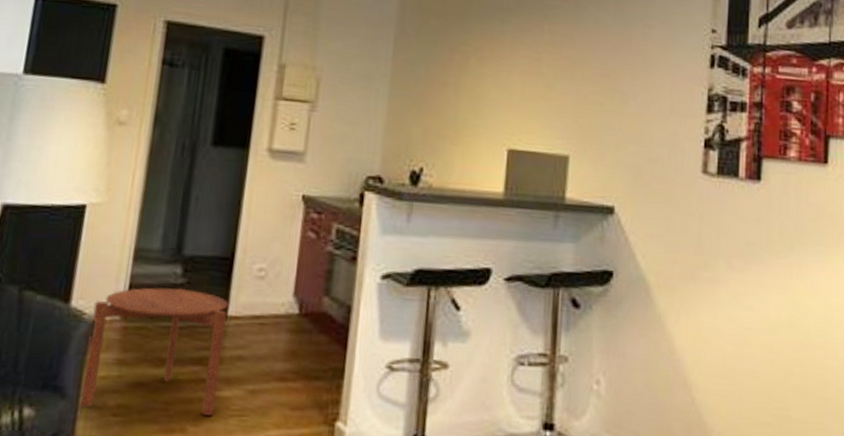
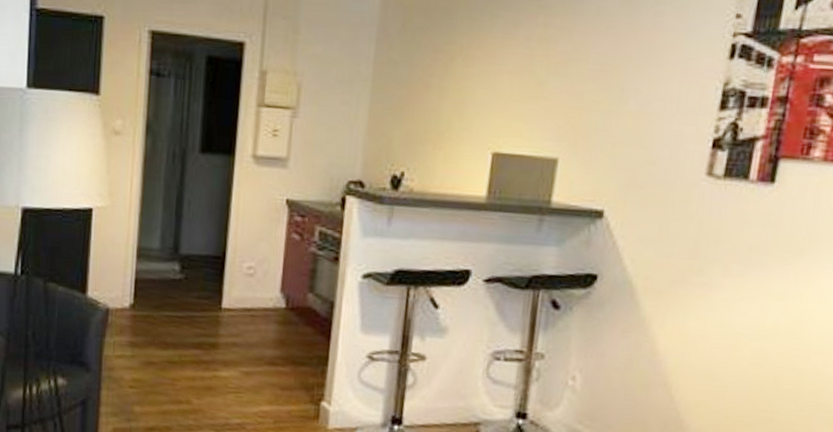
side table: present [79,287,229,416] -> none [102,282,222,391]

